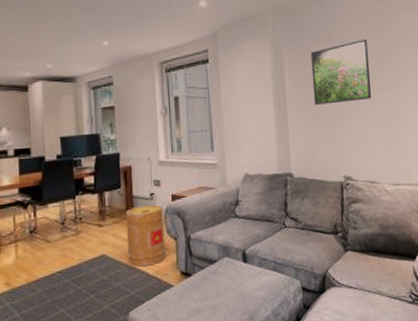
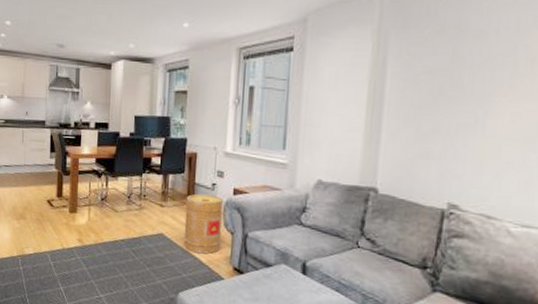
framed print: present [310,40,372,105] -> none [421,31,517,112]

